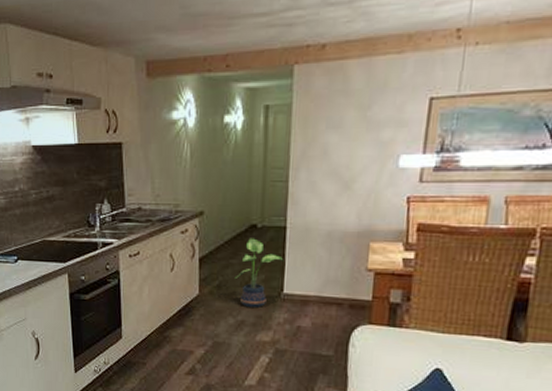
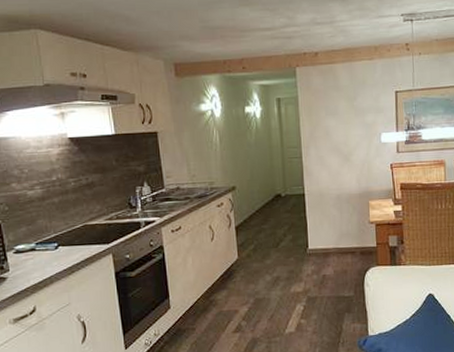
potted plant: present [234,238,284,308] -> none [267,205,306,265]

